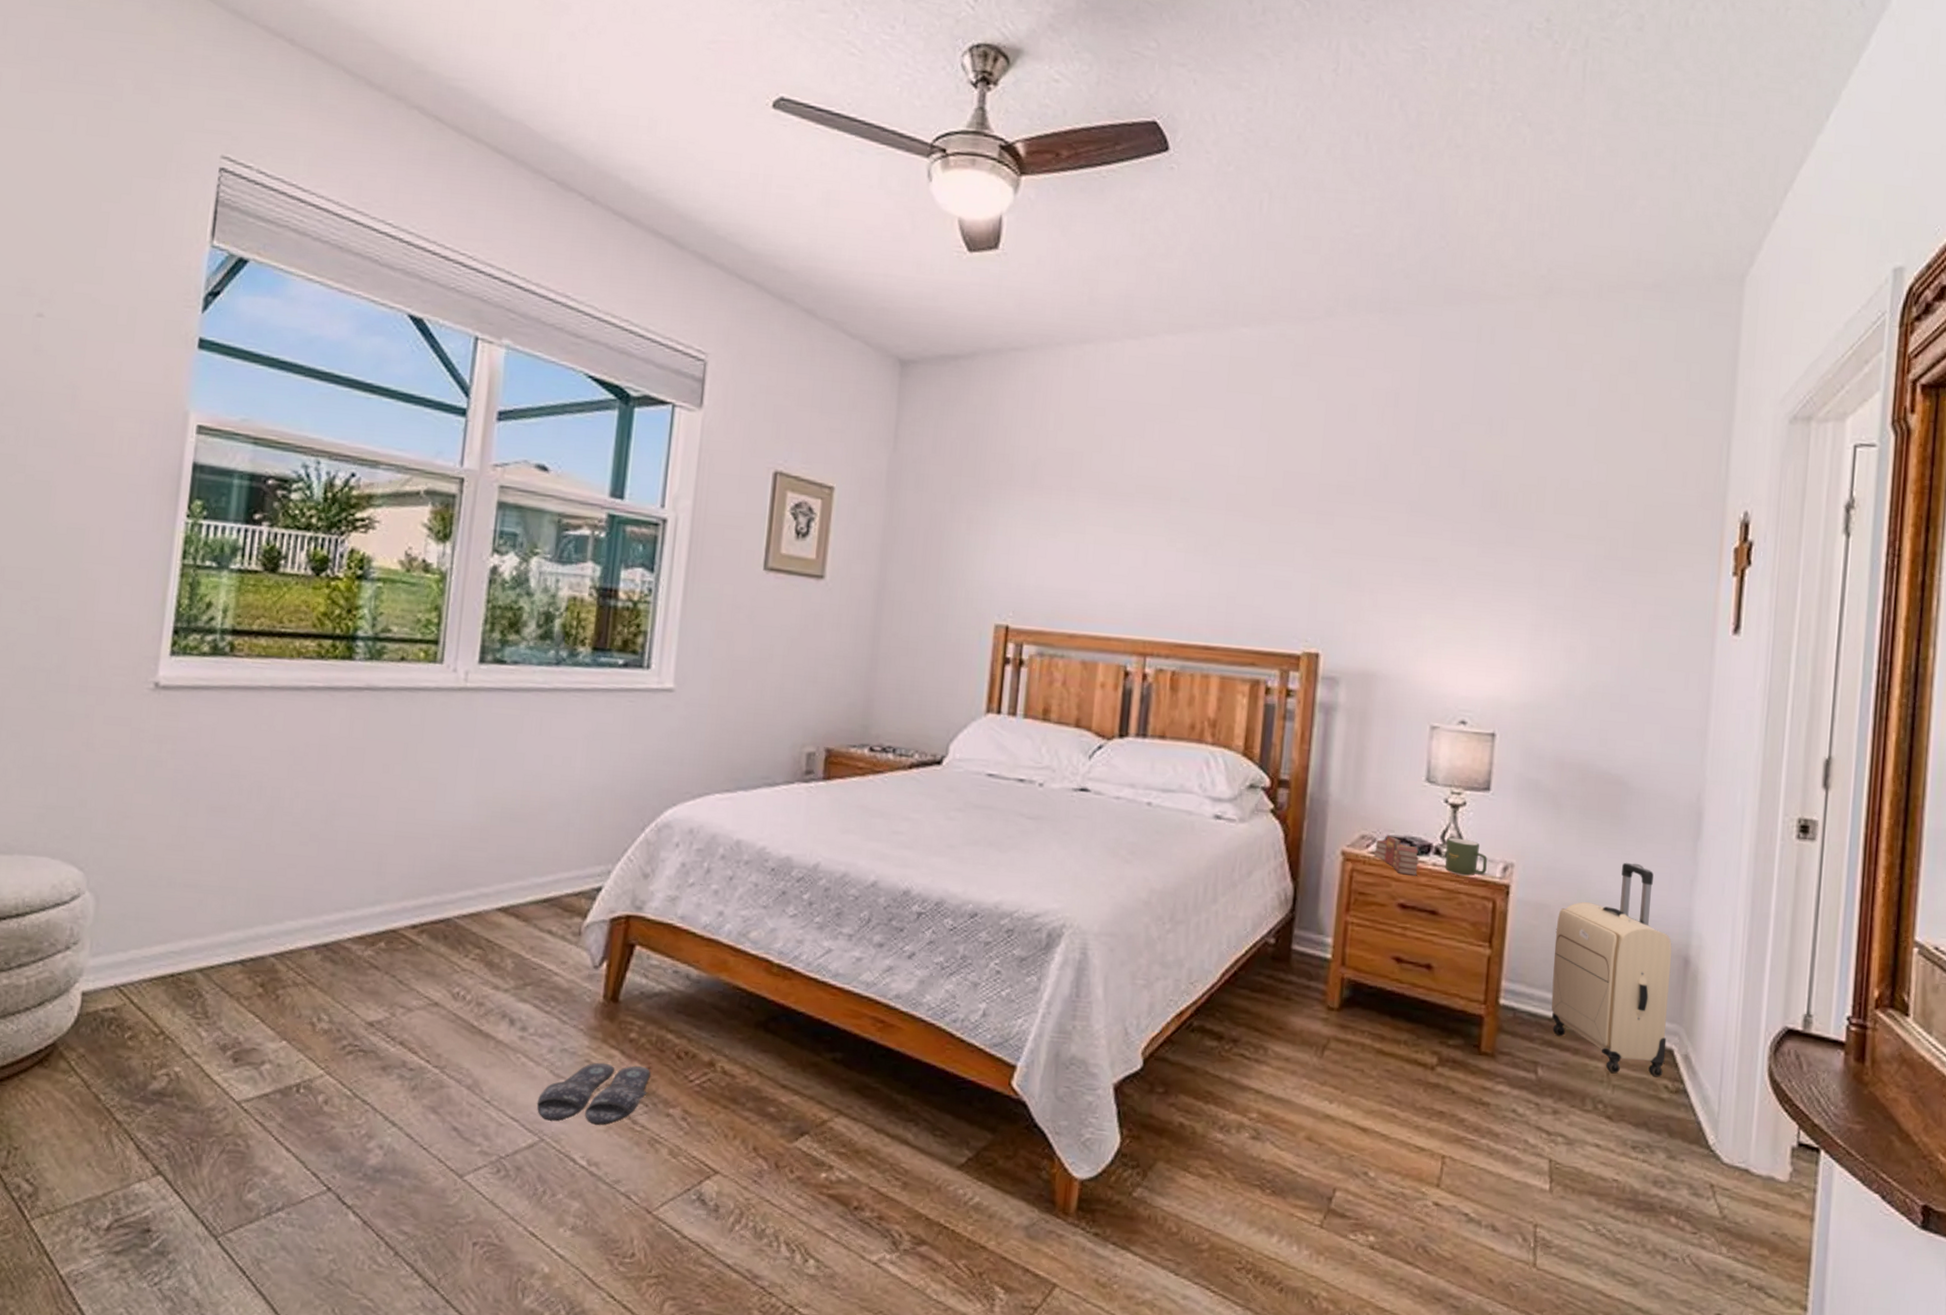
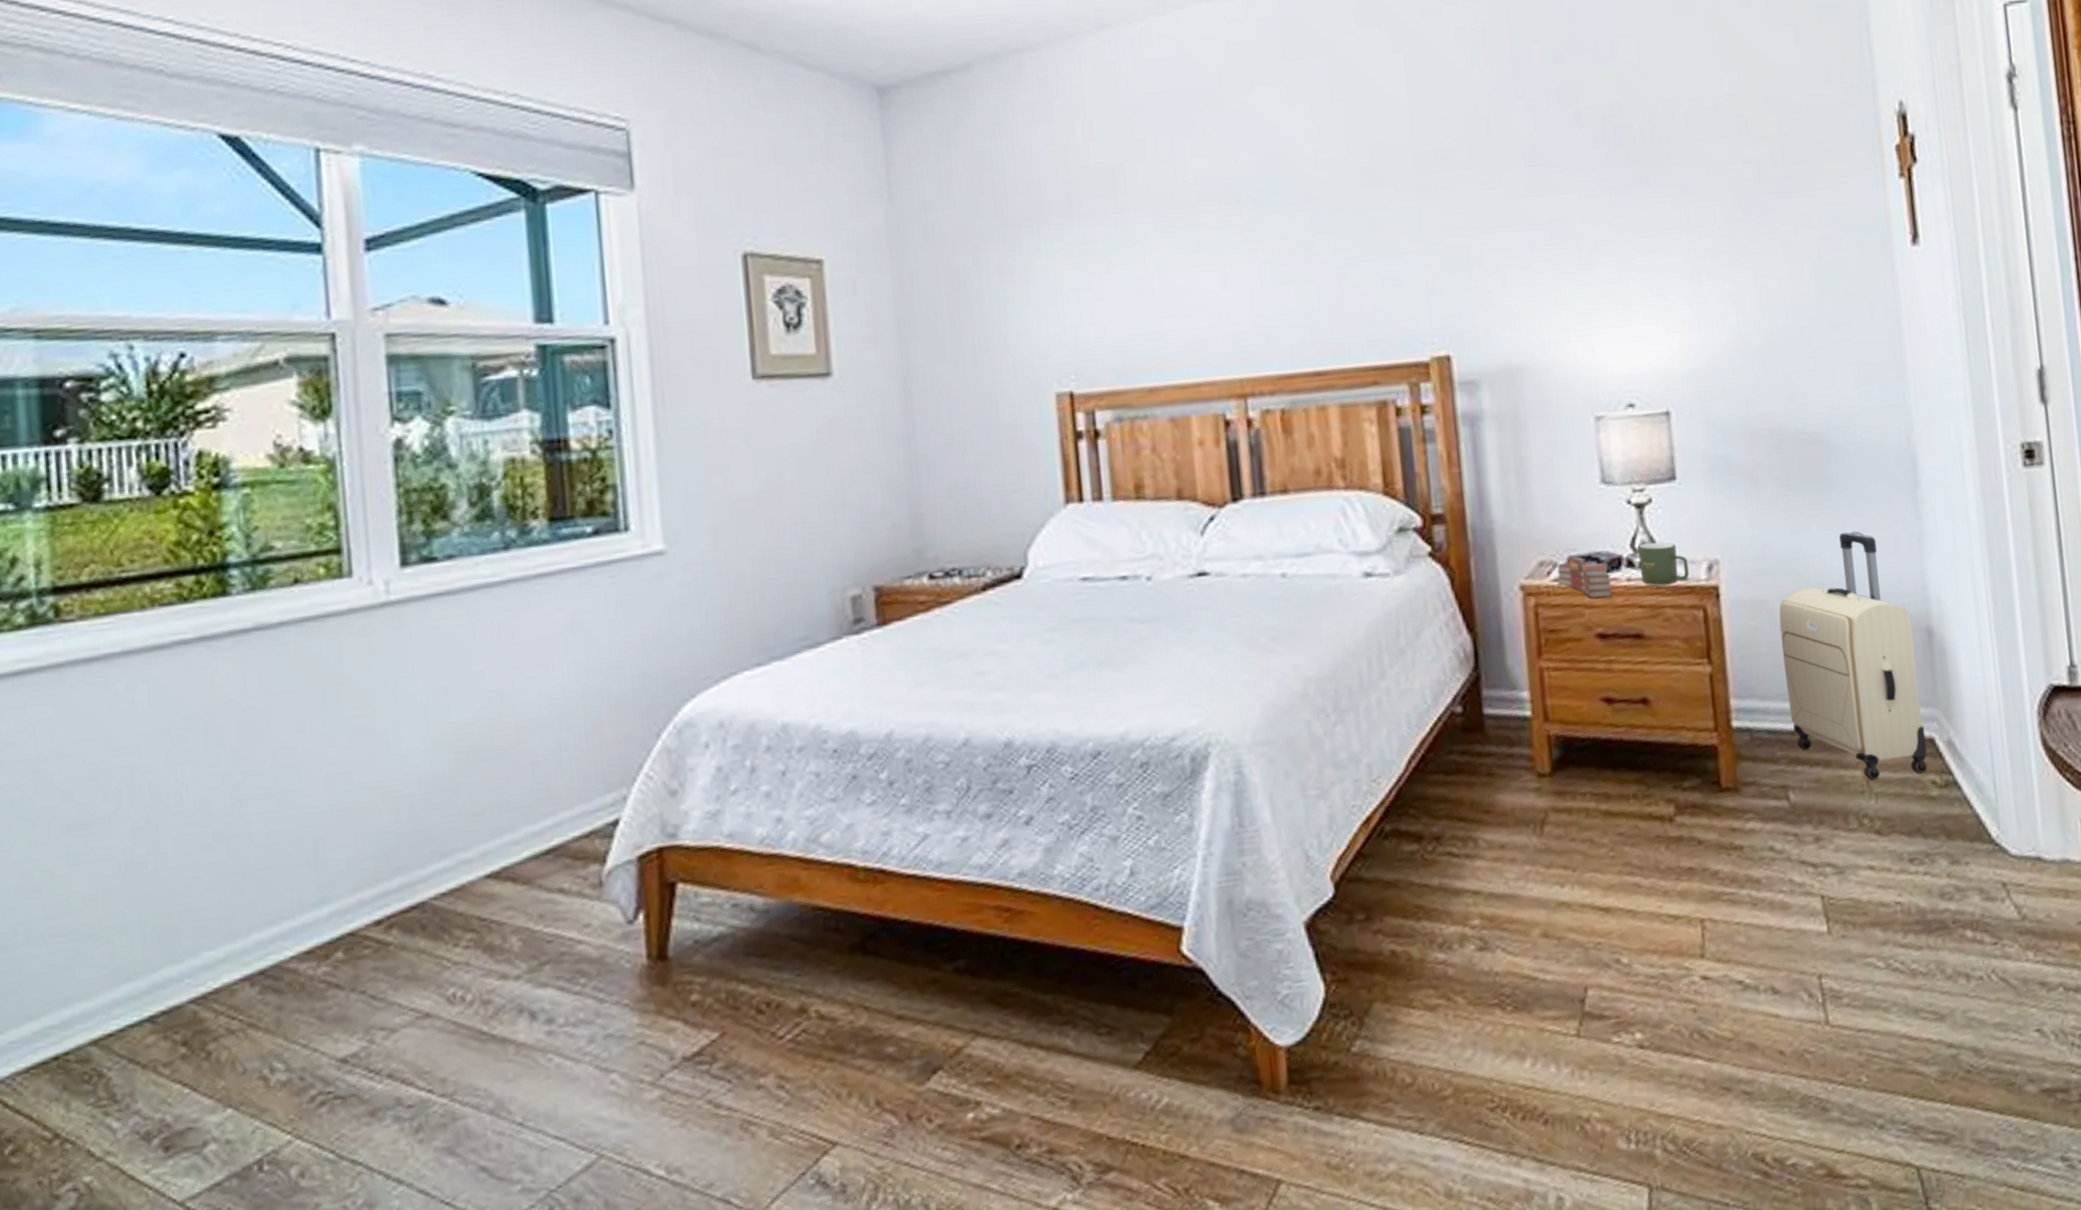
slippers: present [537,1062,650,1125] -> none [585,1033,727,1129]

